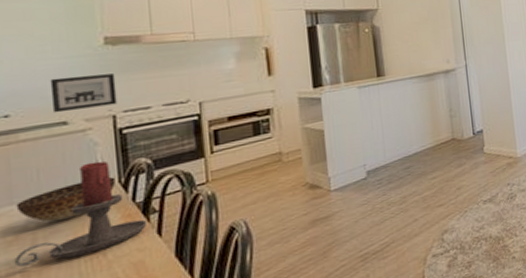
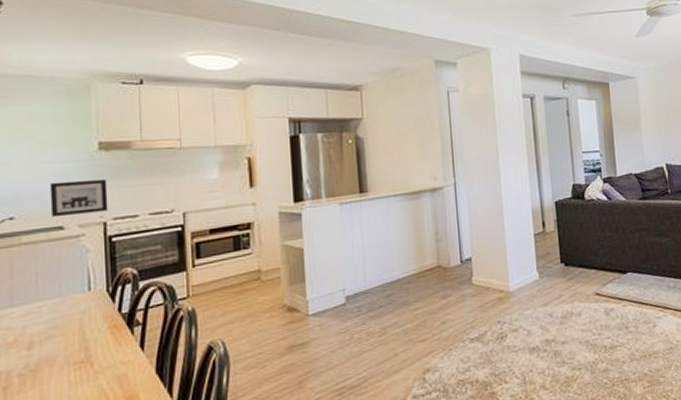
candle holder: present [14,161,148,267] -> none [13,268,132,370]
bowl: present [16,177,116,222] -> none [16,286,105,327]

